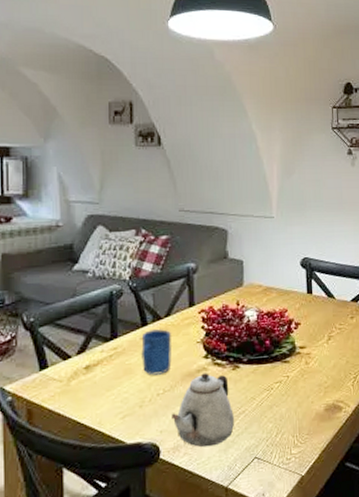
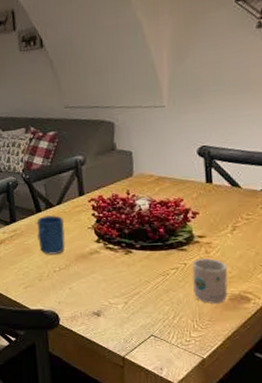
teapot: present [171,373,234,447] -> none [68,255,129,320]
mug: none [294,369,324,416] -> present [192,258,228,304]

